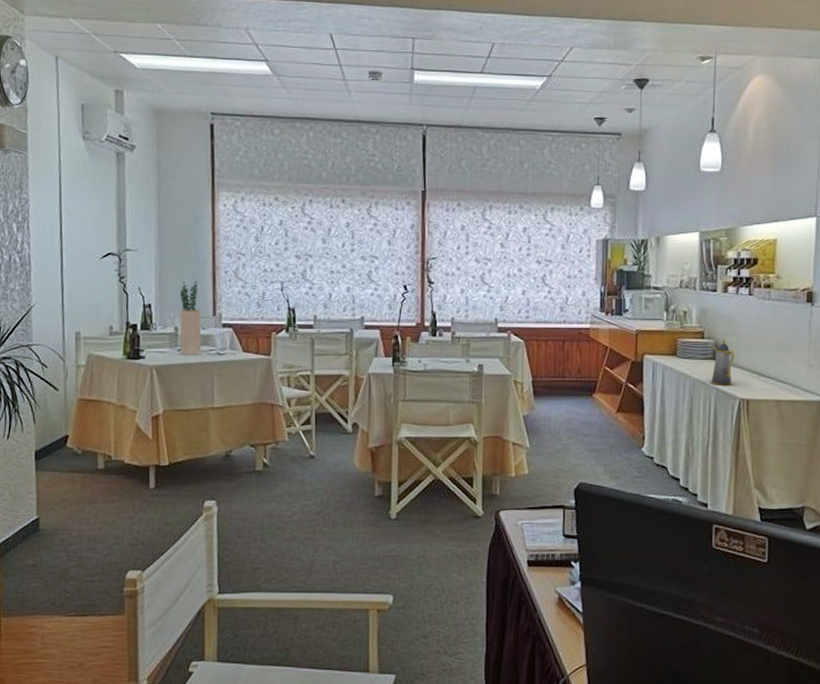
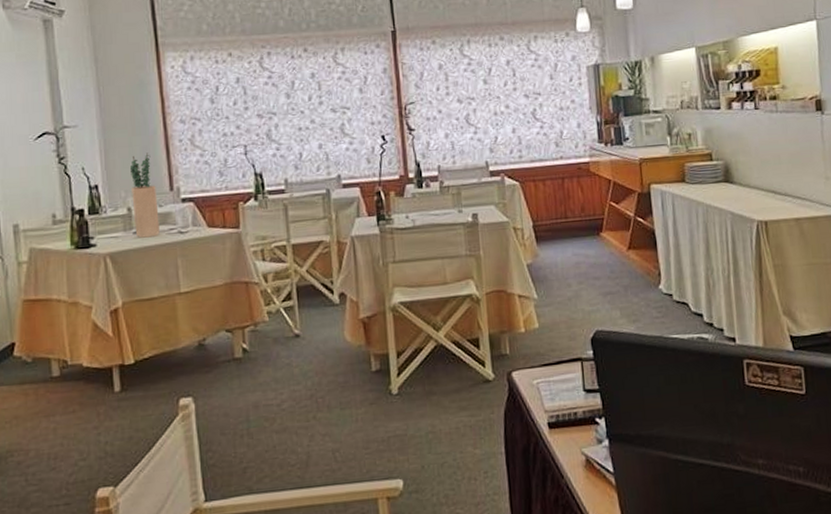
coffee pot: present [710,339,735,386] -> none [722,158,748,210]

